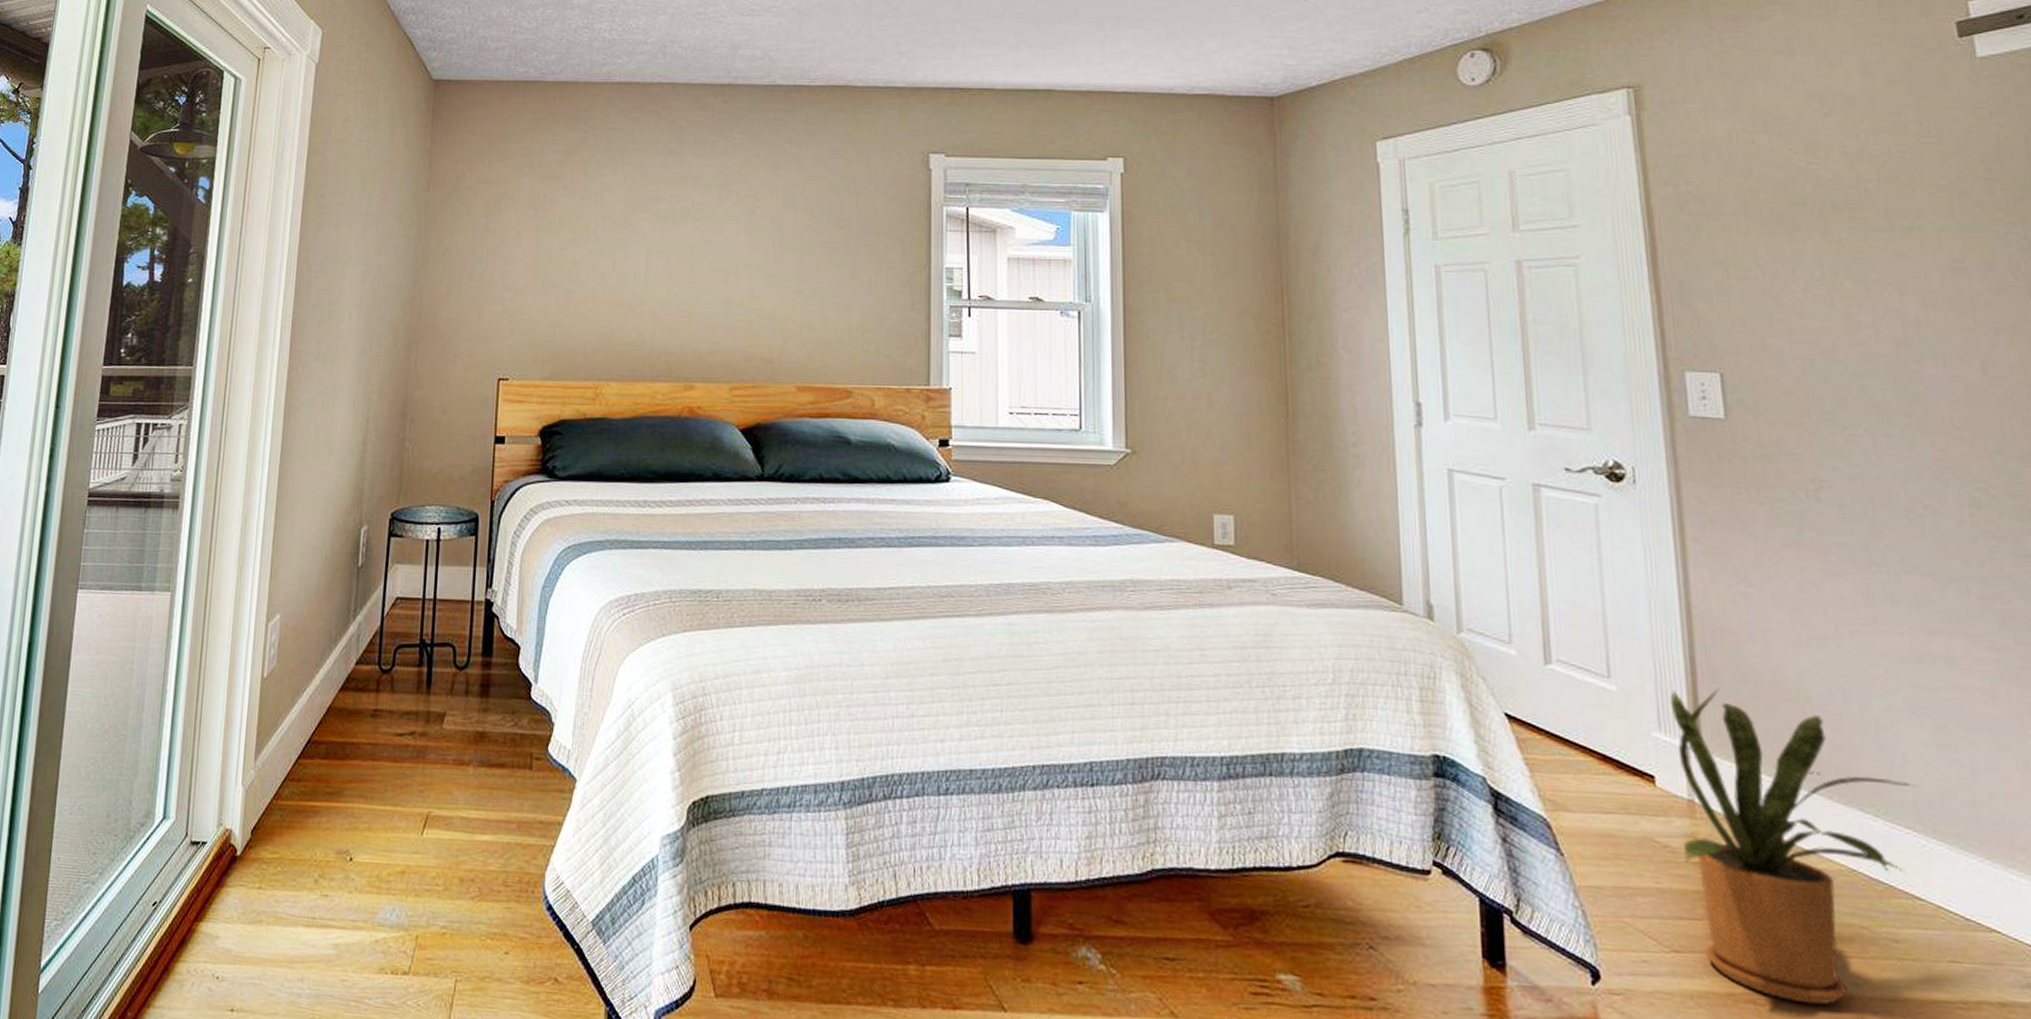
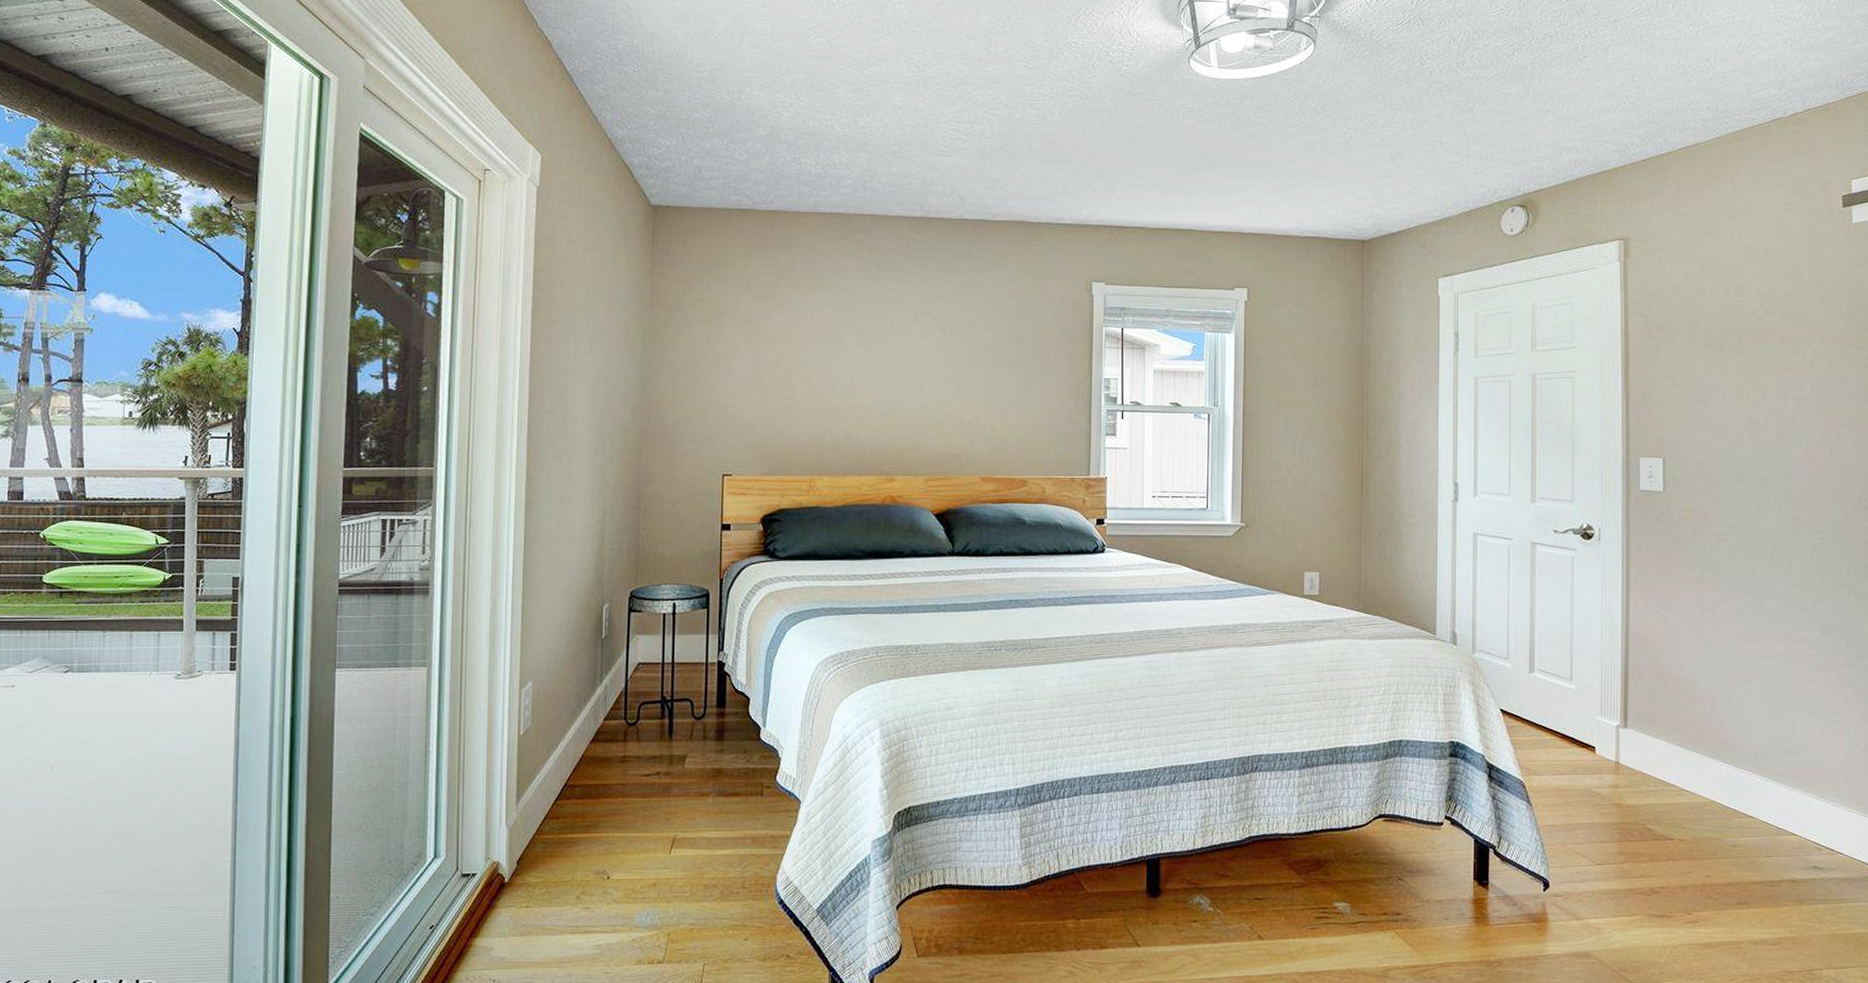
house plant: present [1670,689,1915,1006] -> none [1609,685,1757,892]

